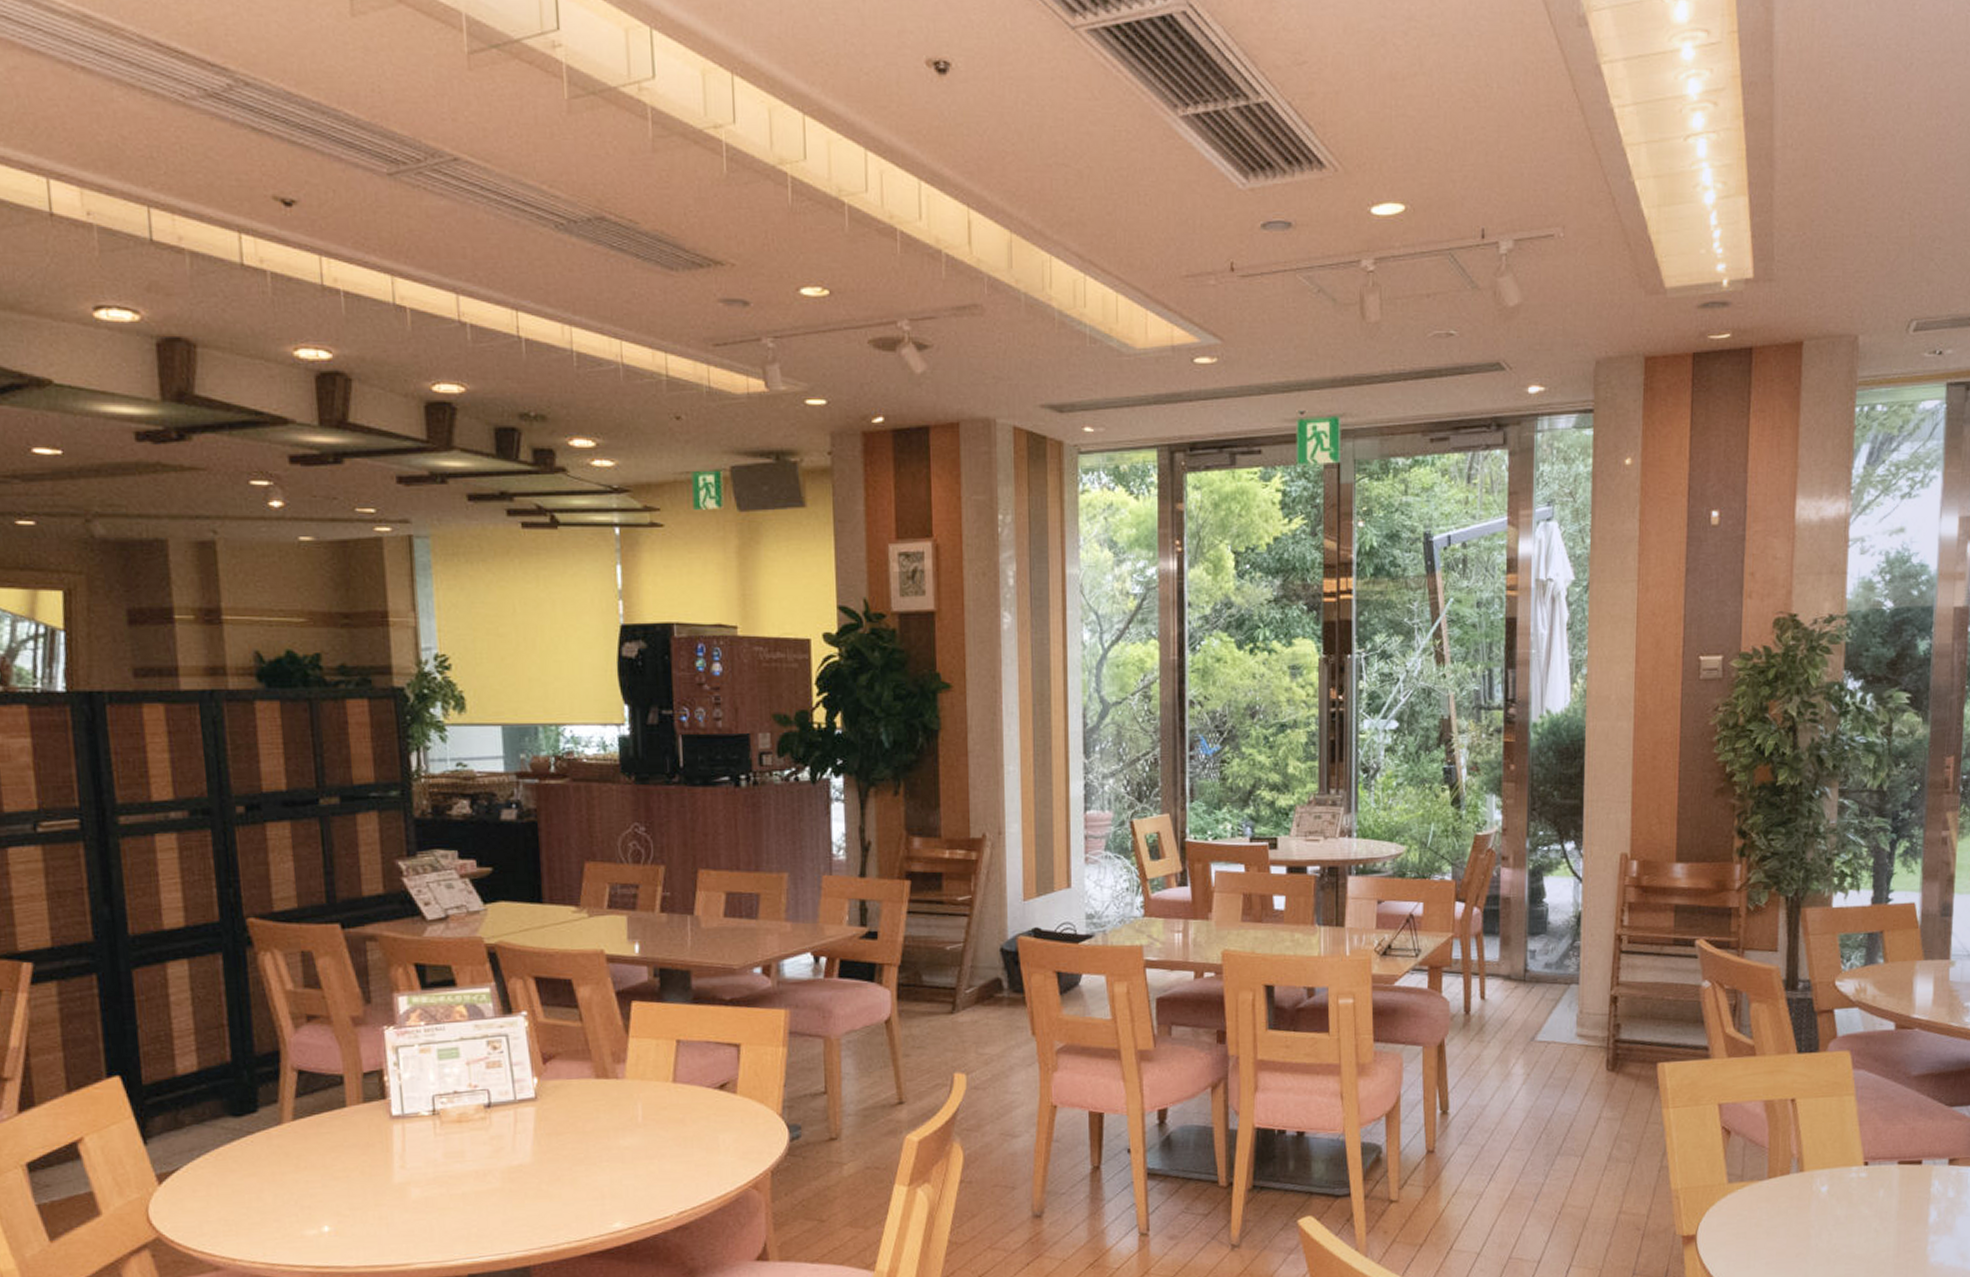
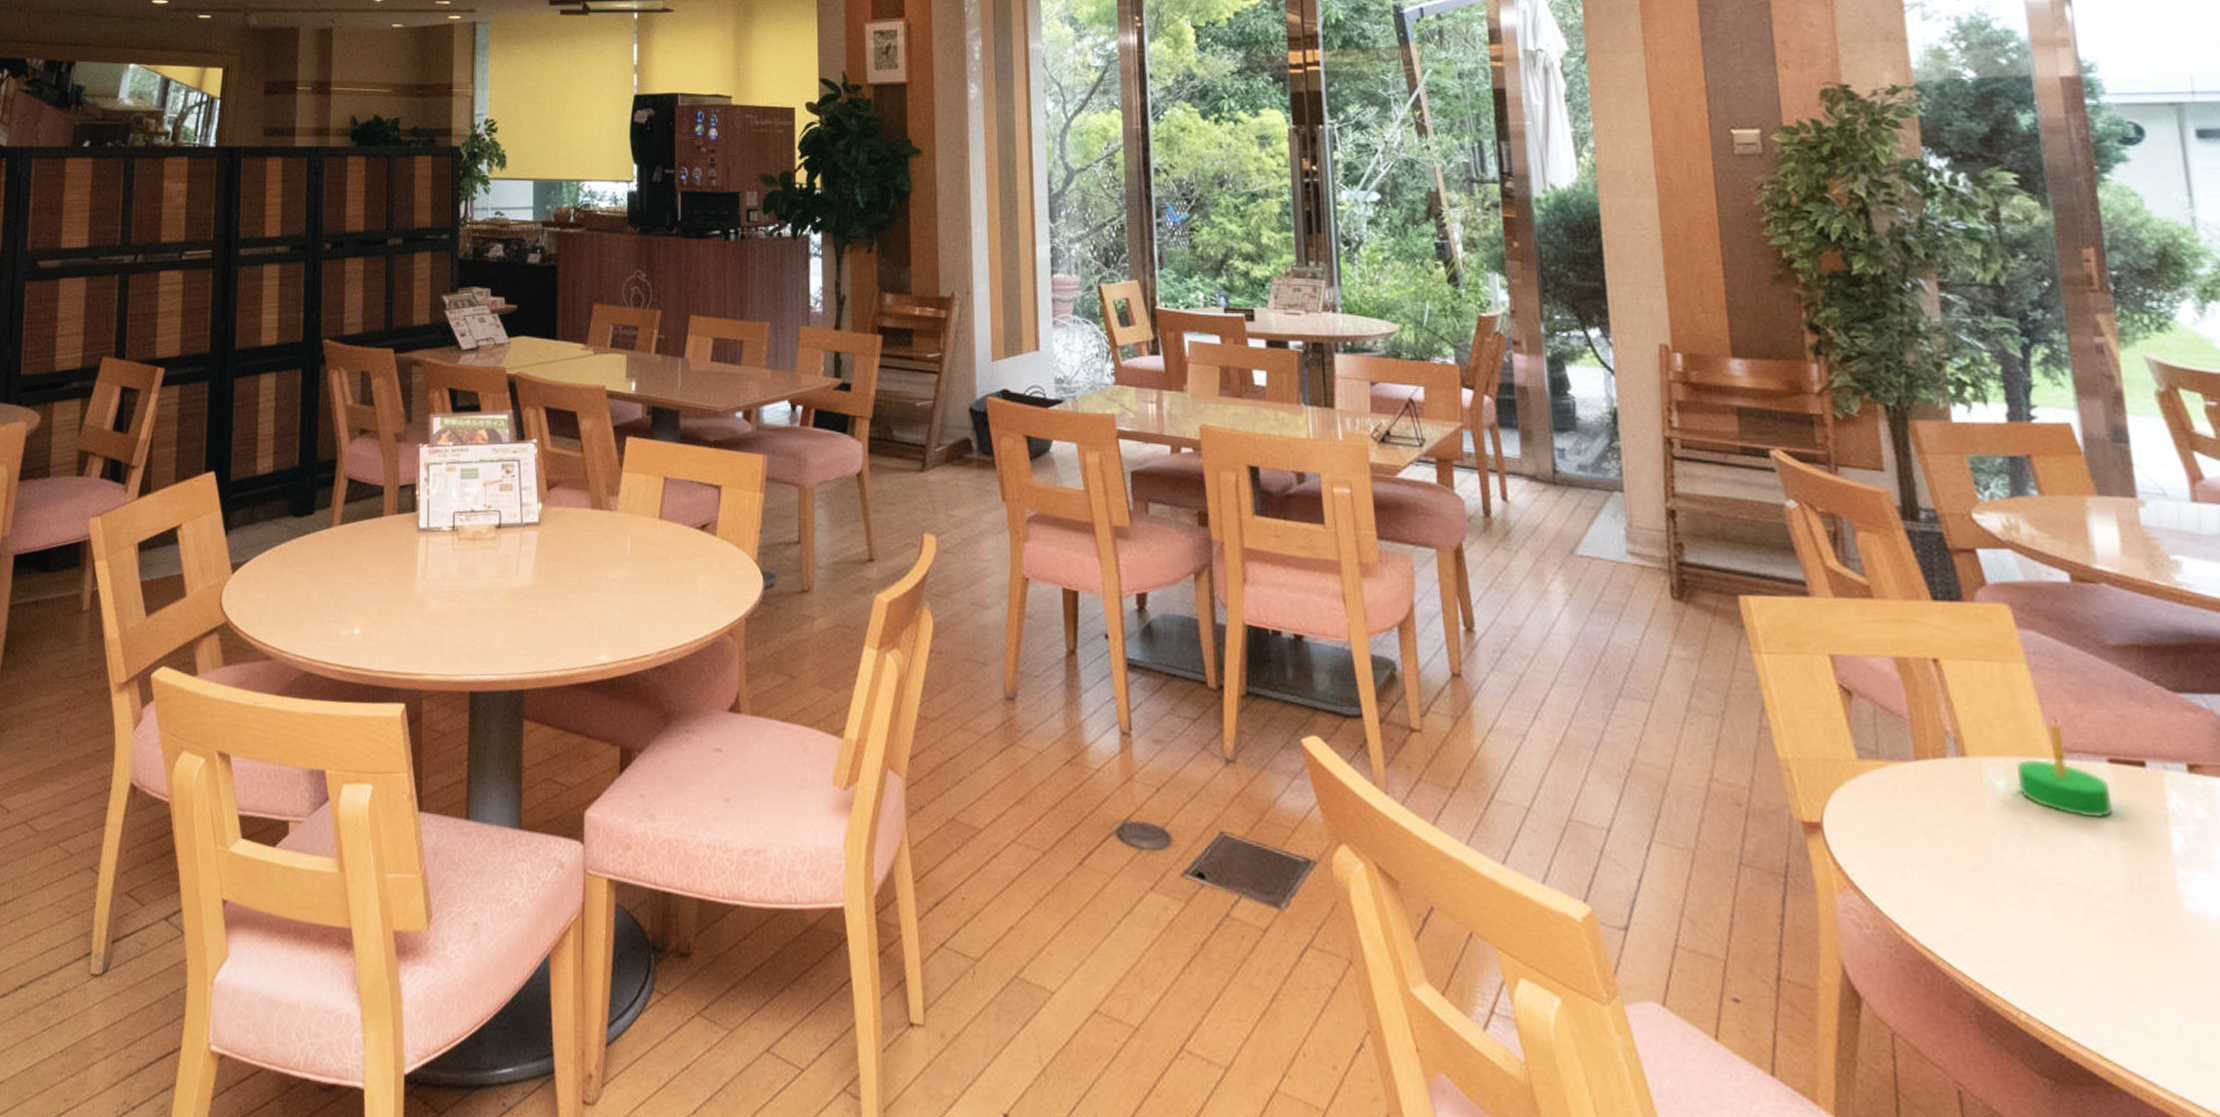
candle: none [1835,1134,1896,1207] -> present [2015,717,2114,819]

